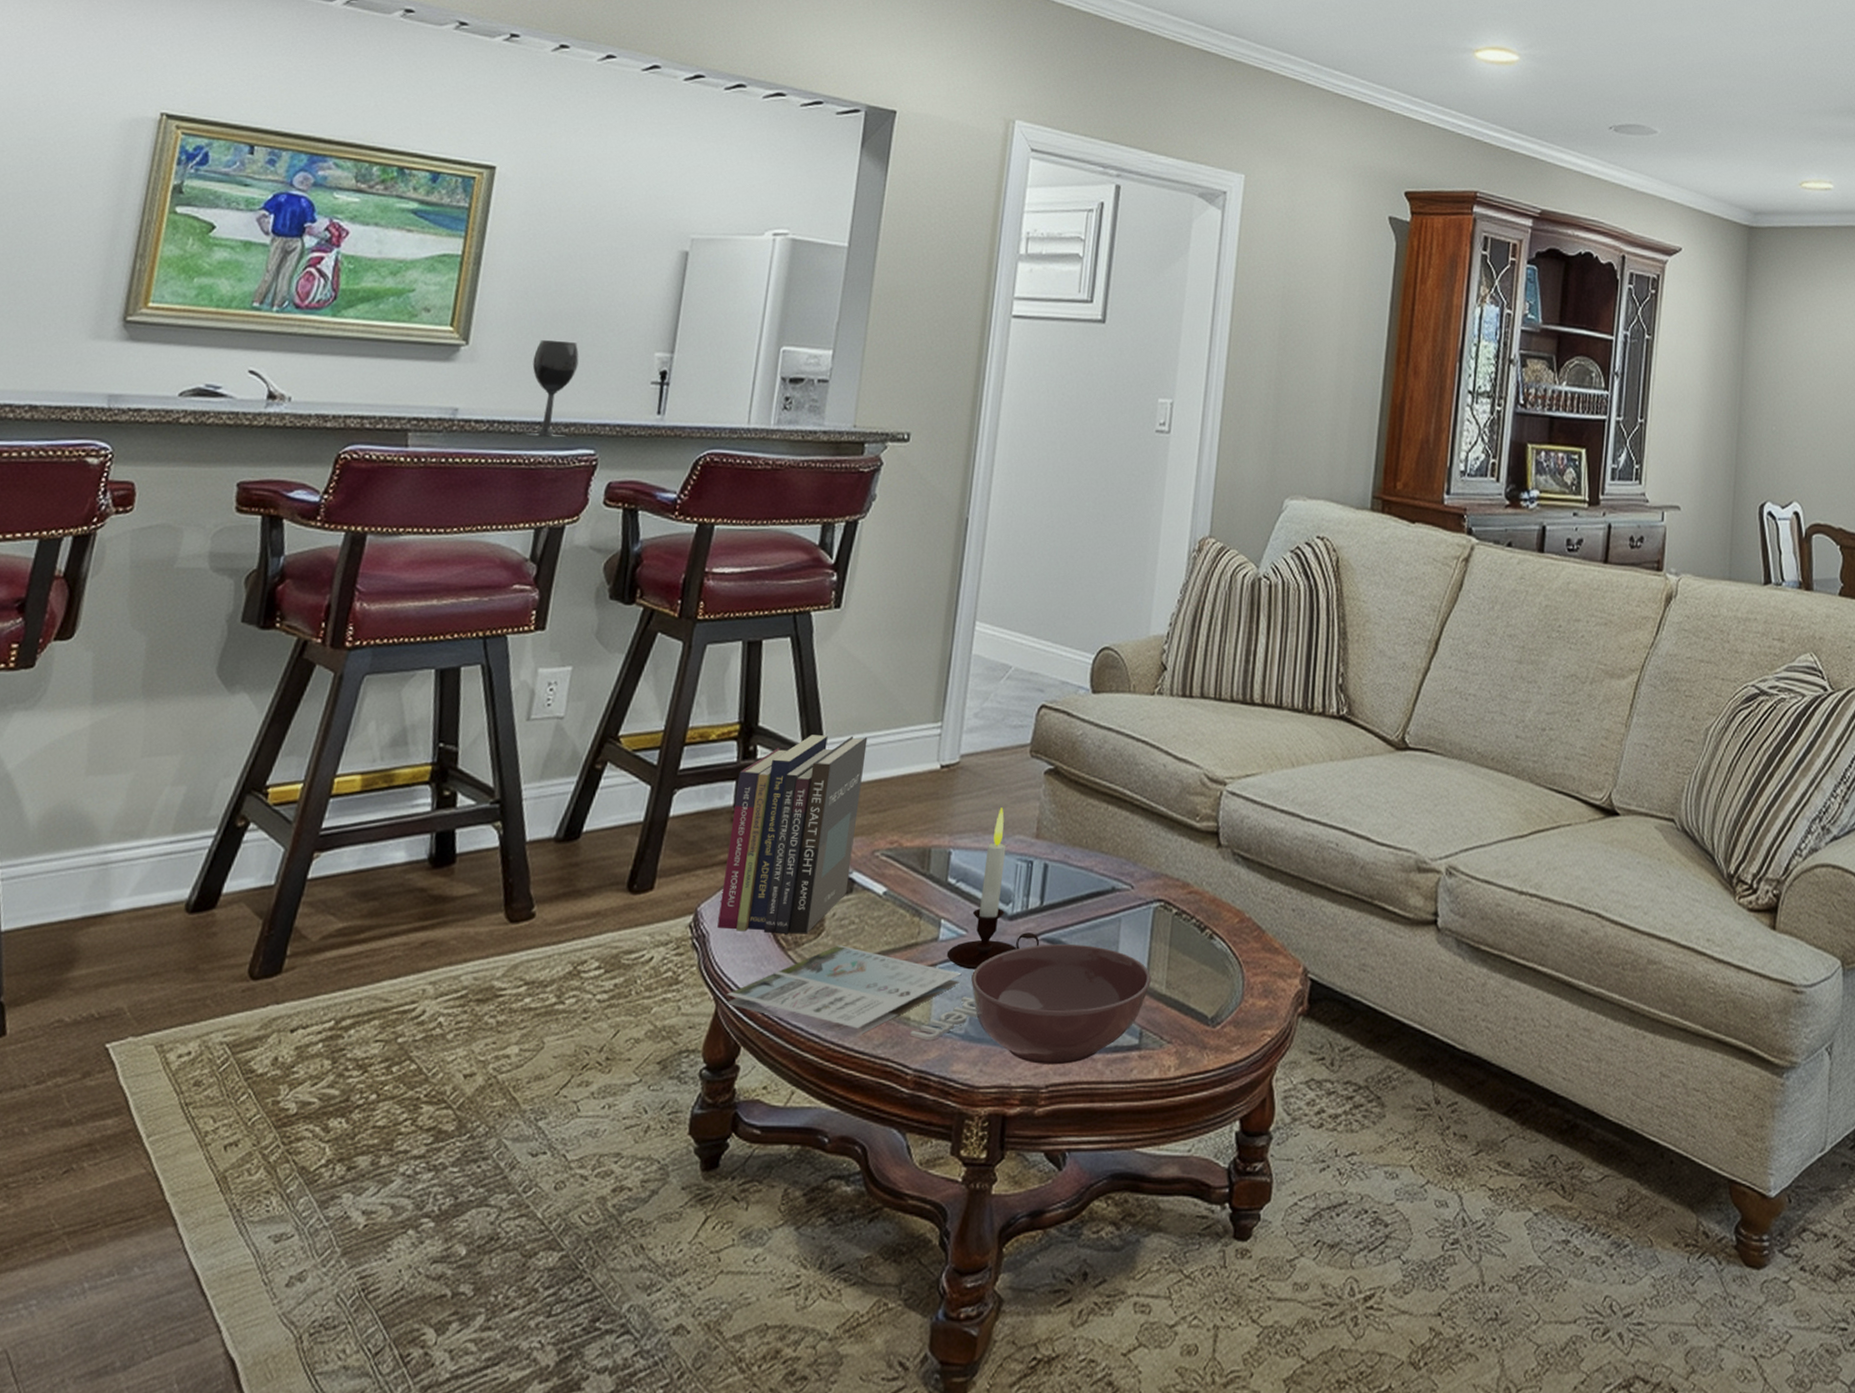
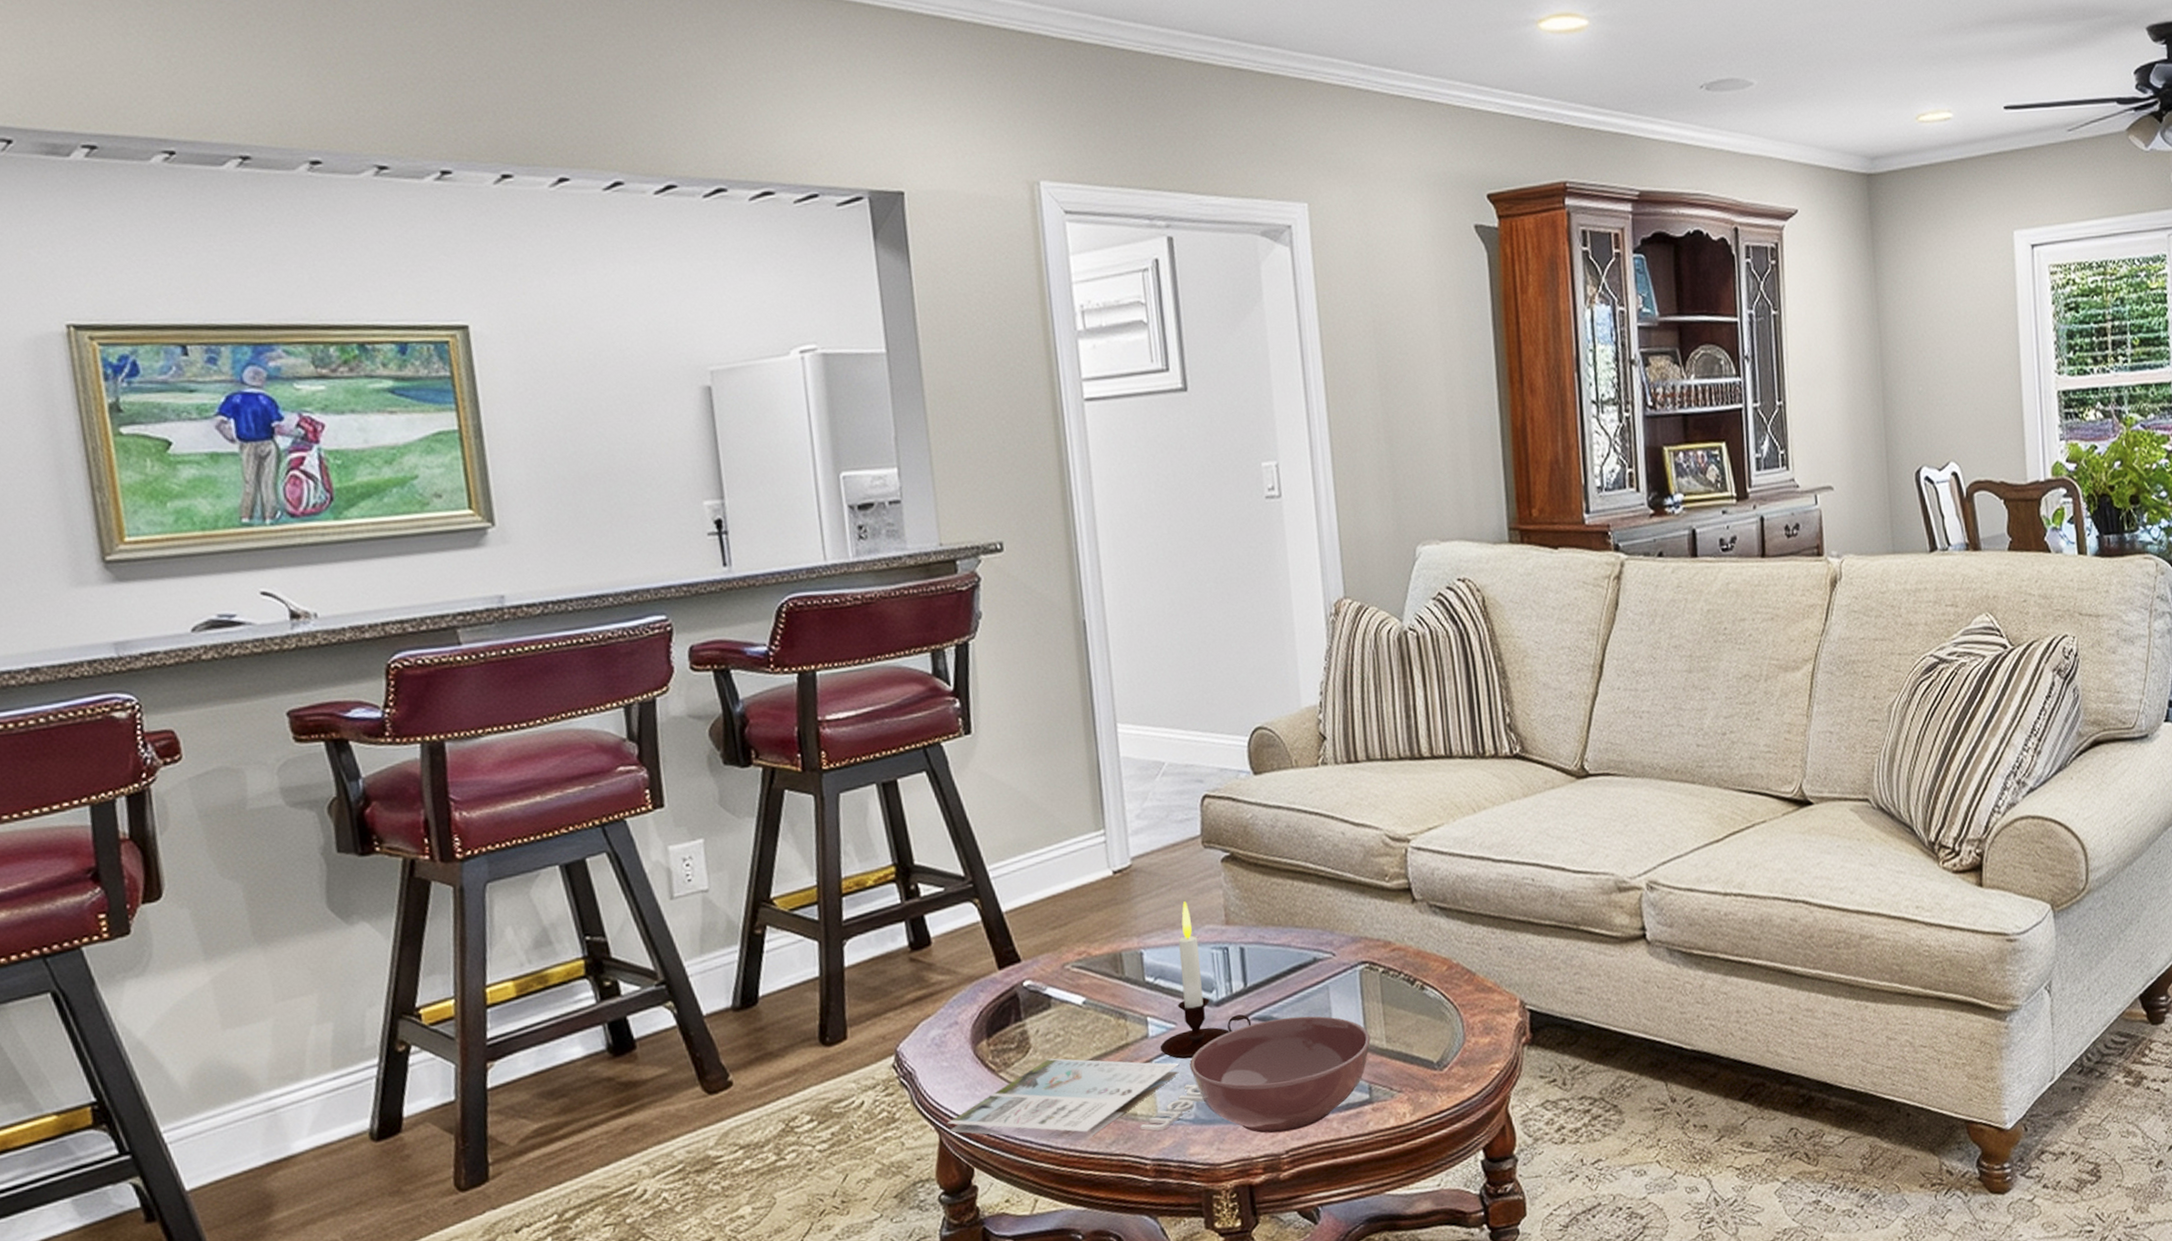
wine glass: present [524,340,579,438] -> none [570,505,631,612]
books: present [717,735,868,935] -> none [906,857,1045,1064]

